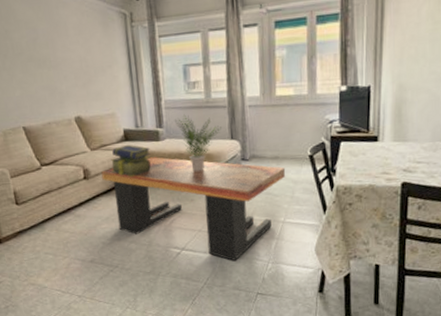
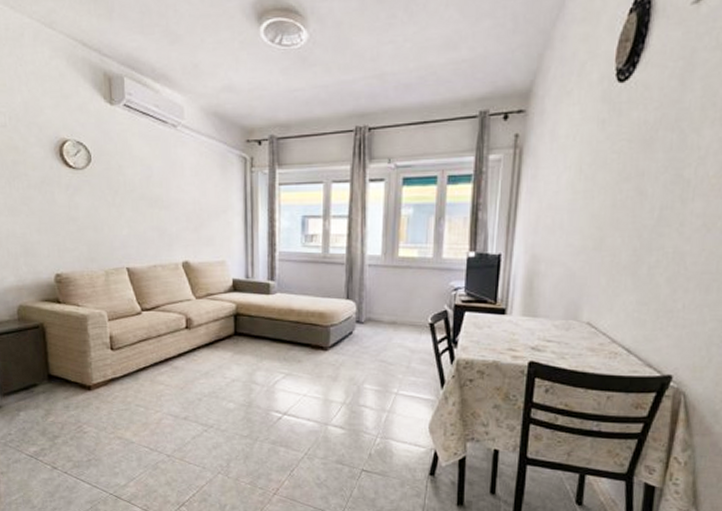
coffee table: present [101,157,286,261] -> none [205,311,403,432]
stack of books: present [111,144,151,177] -> none [215,295,259,330]
potted plant: present [175,114,221,172] -> none [288,268,337,331]

